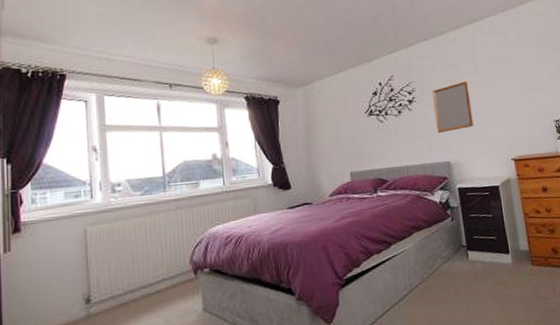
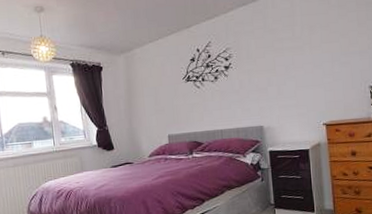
home mirror: present [432,81,474,134] -> none [249,47,288,99]

